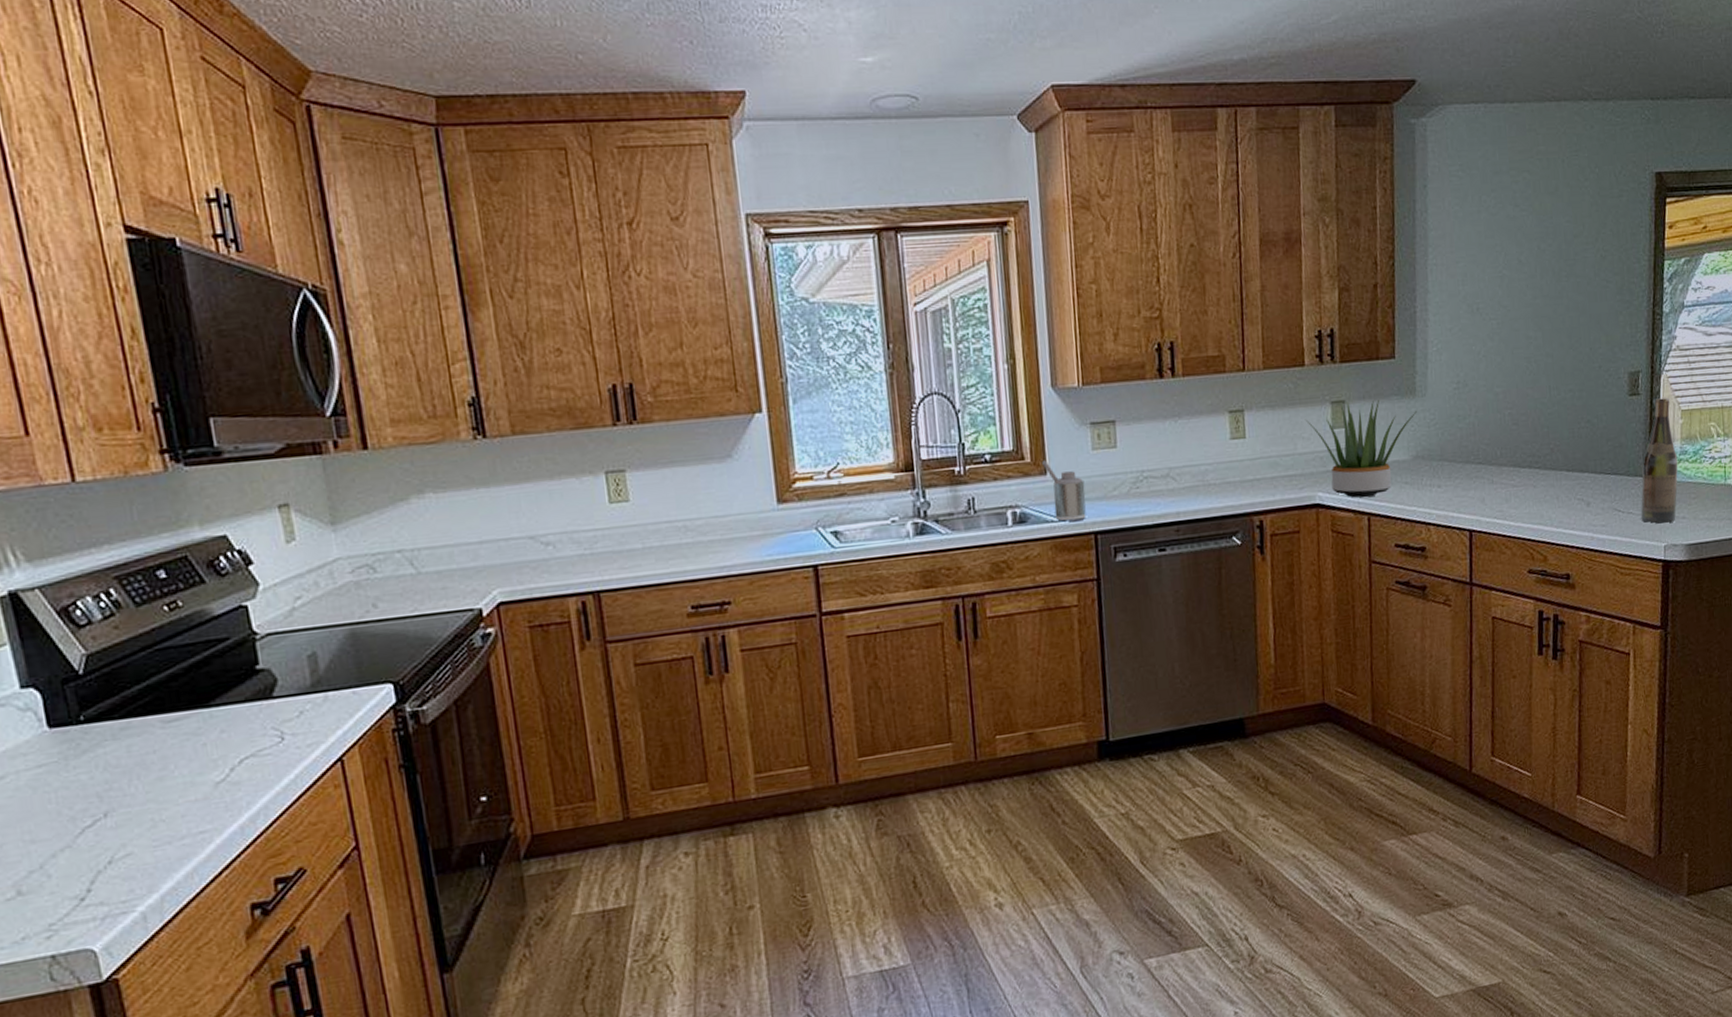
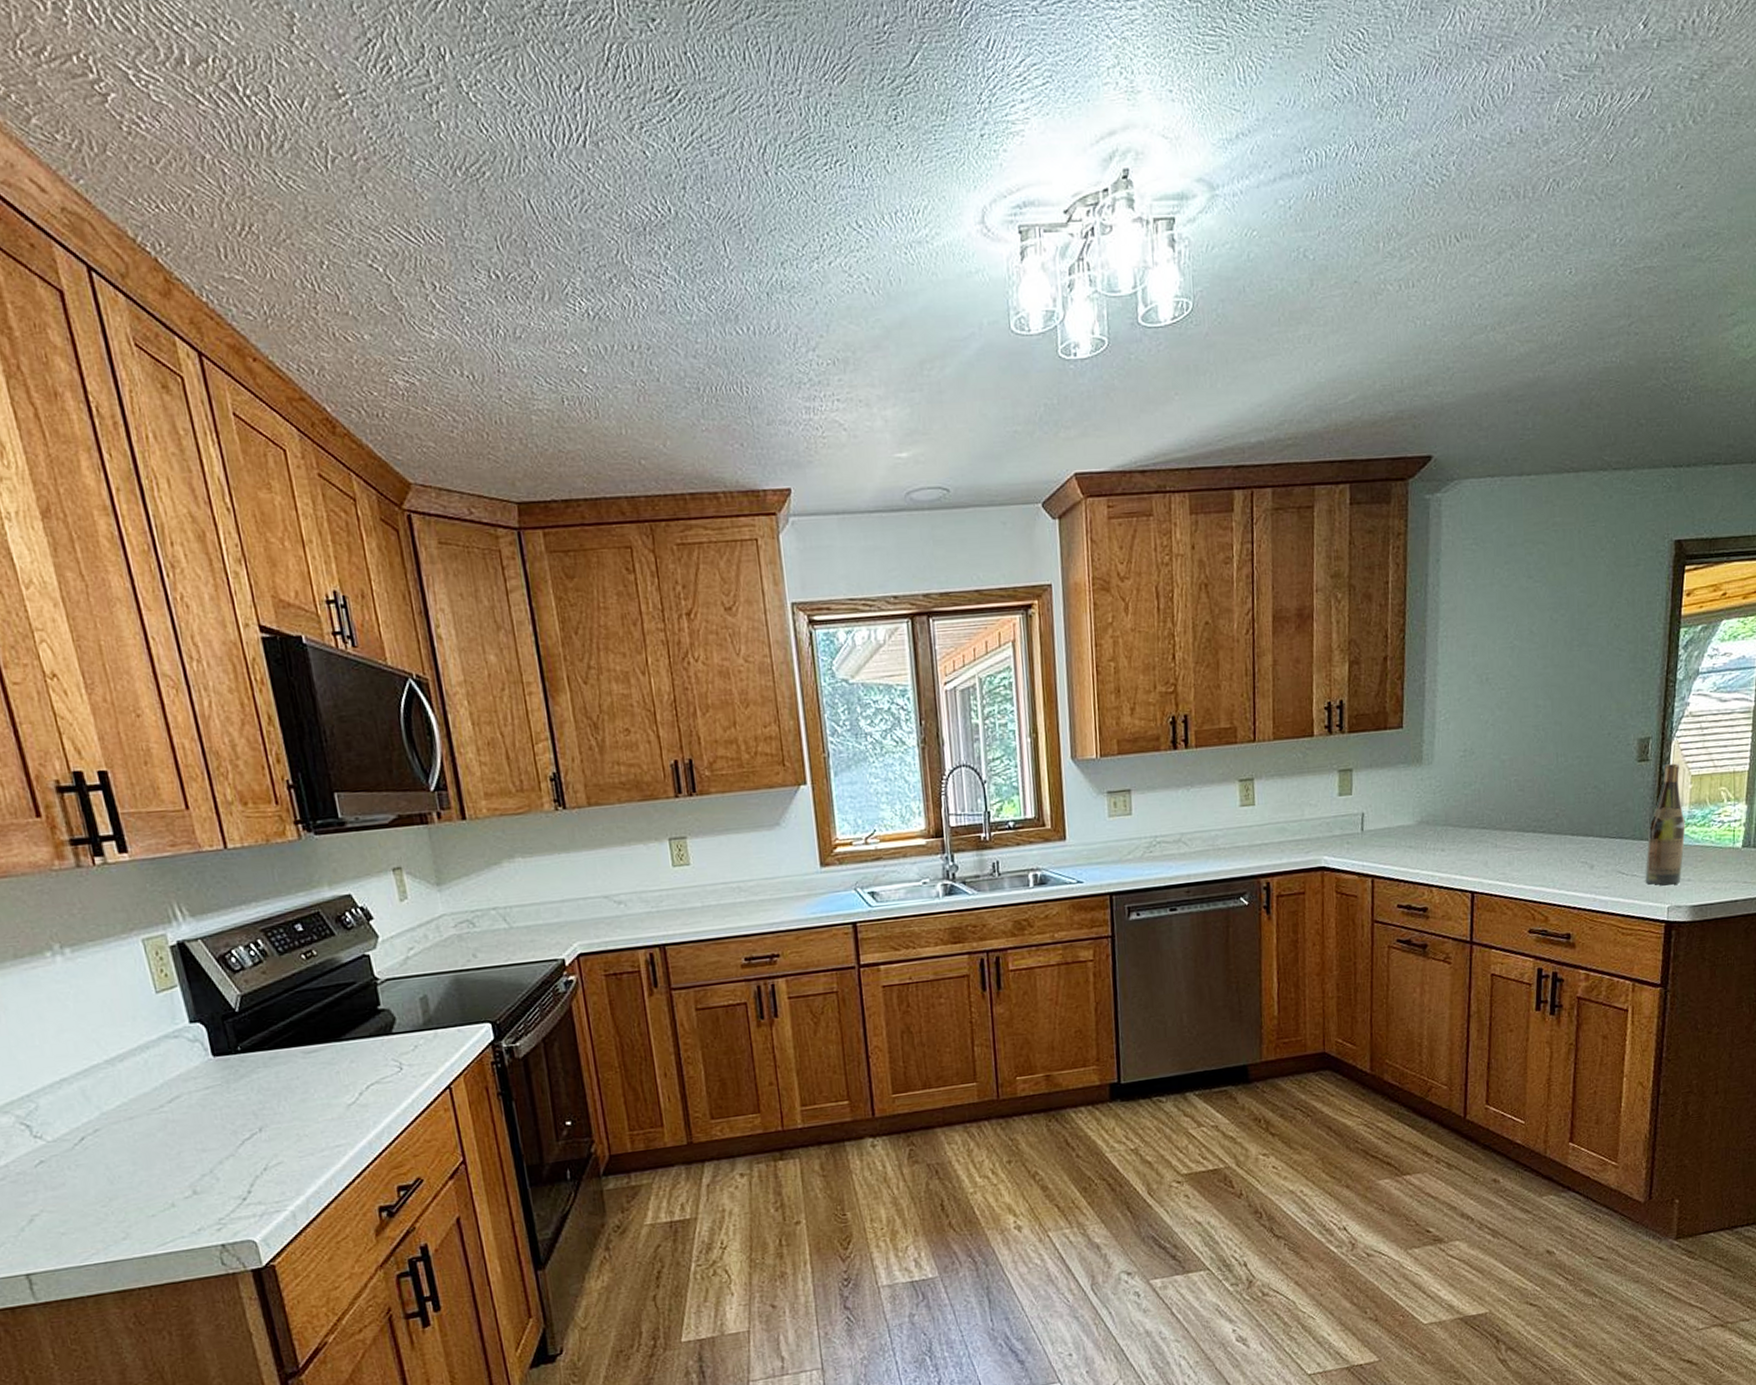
soap dispenser: present [1041,460,1086,522] -> none [1060,826,1102,884]
potted plant: present [1305,400,1418,498] -> none [1312,768,1424,861]

